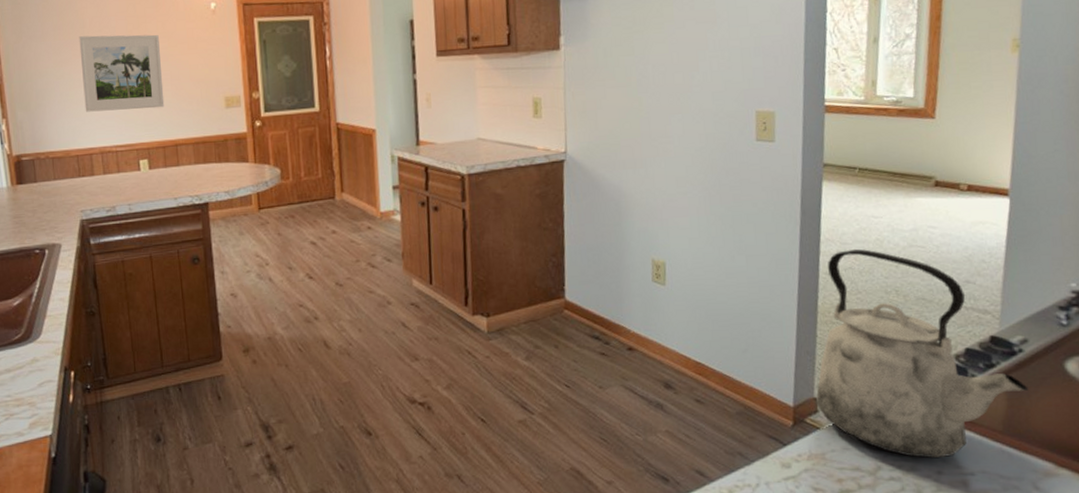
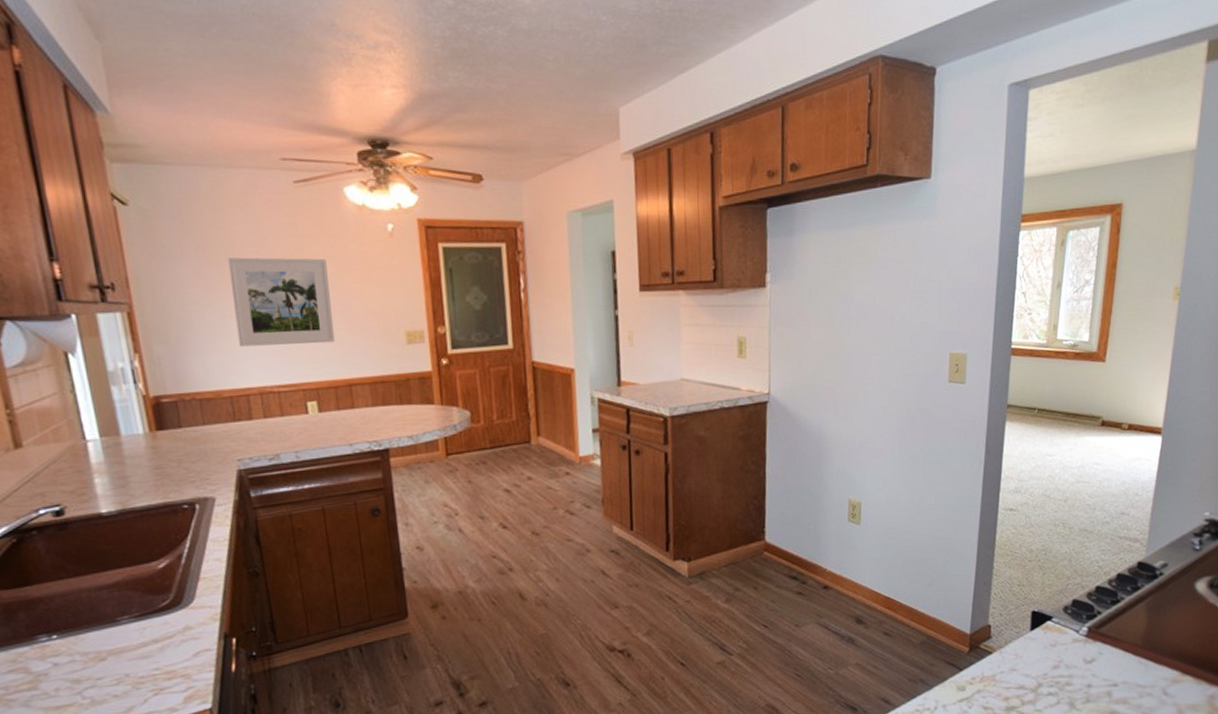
kettle: present [815,249,1029,459] -> none [989,485,1165,674]

